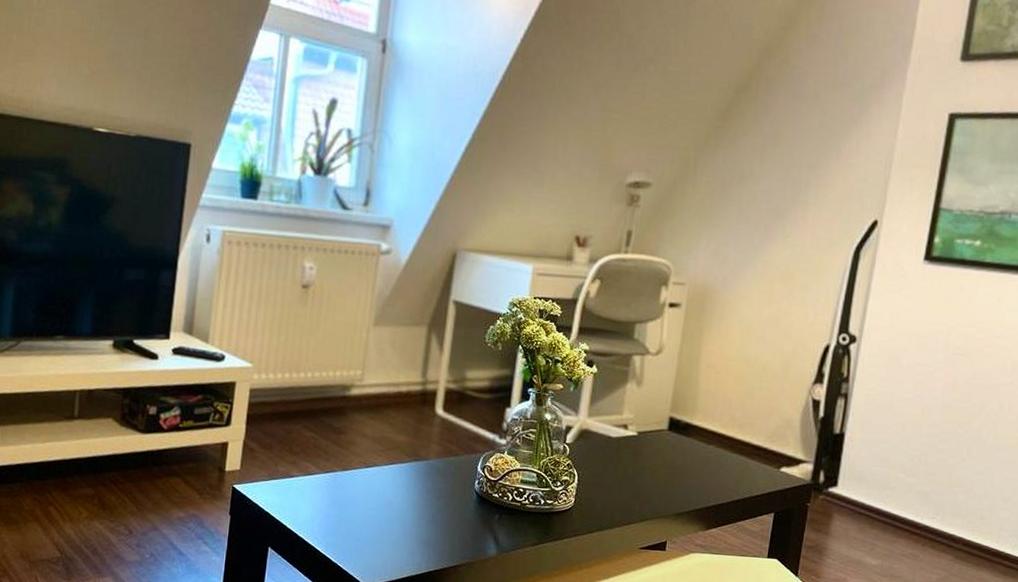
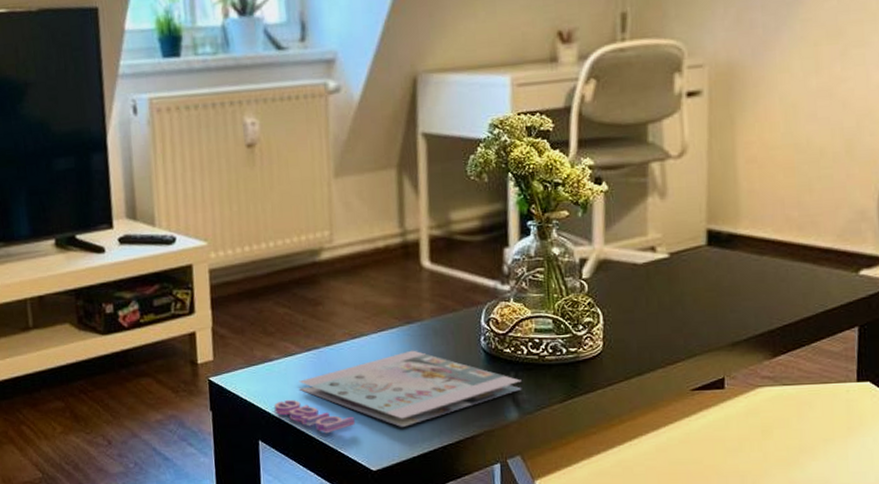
magazine: none [287,484,504,551] -> present [274,350,522,434]

